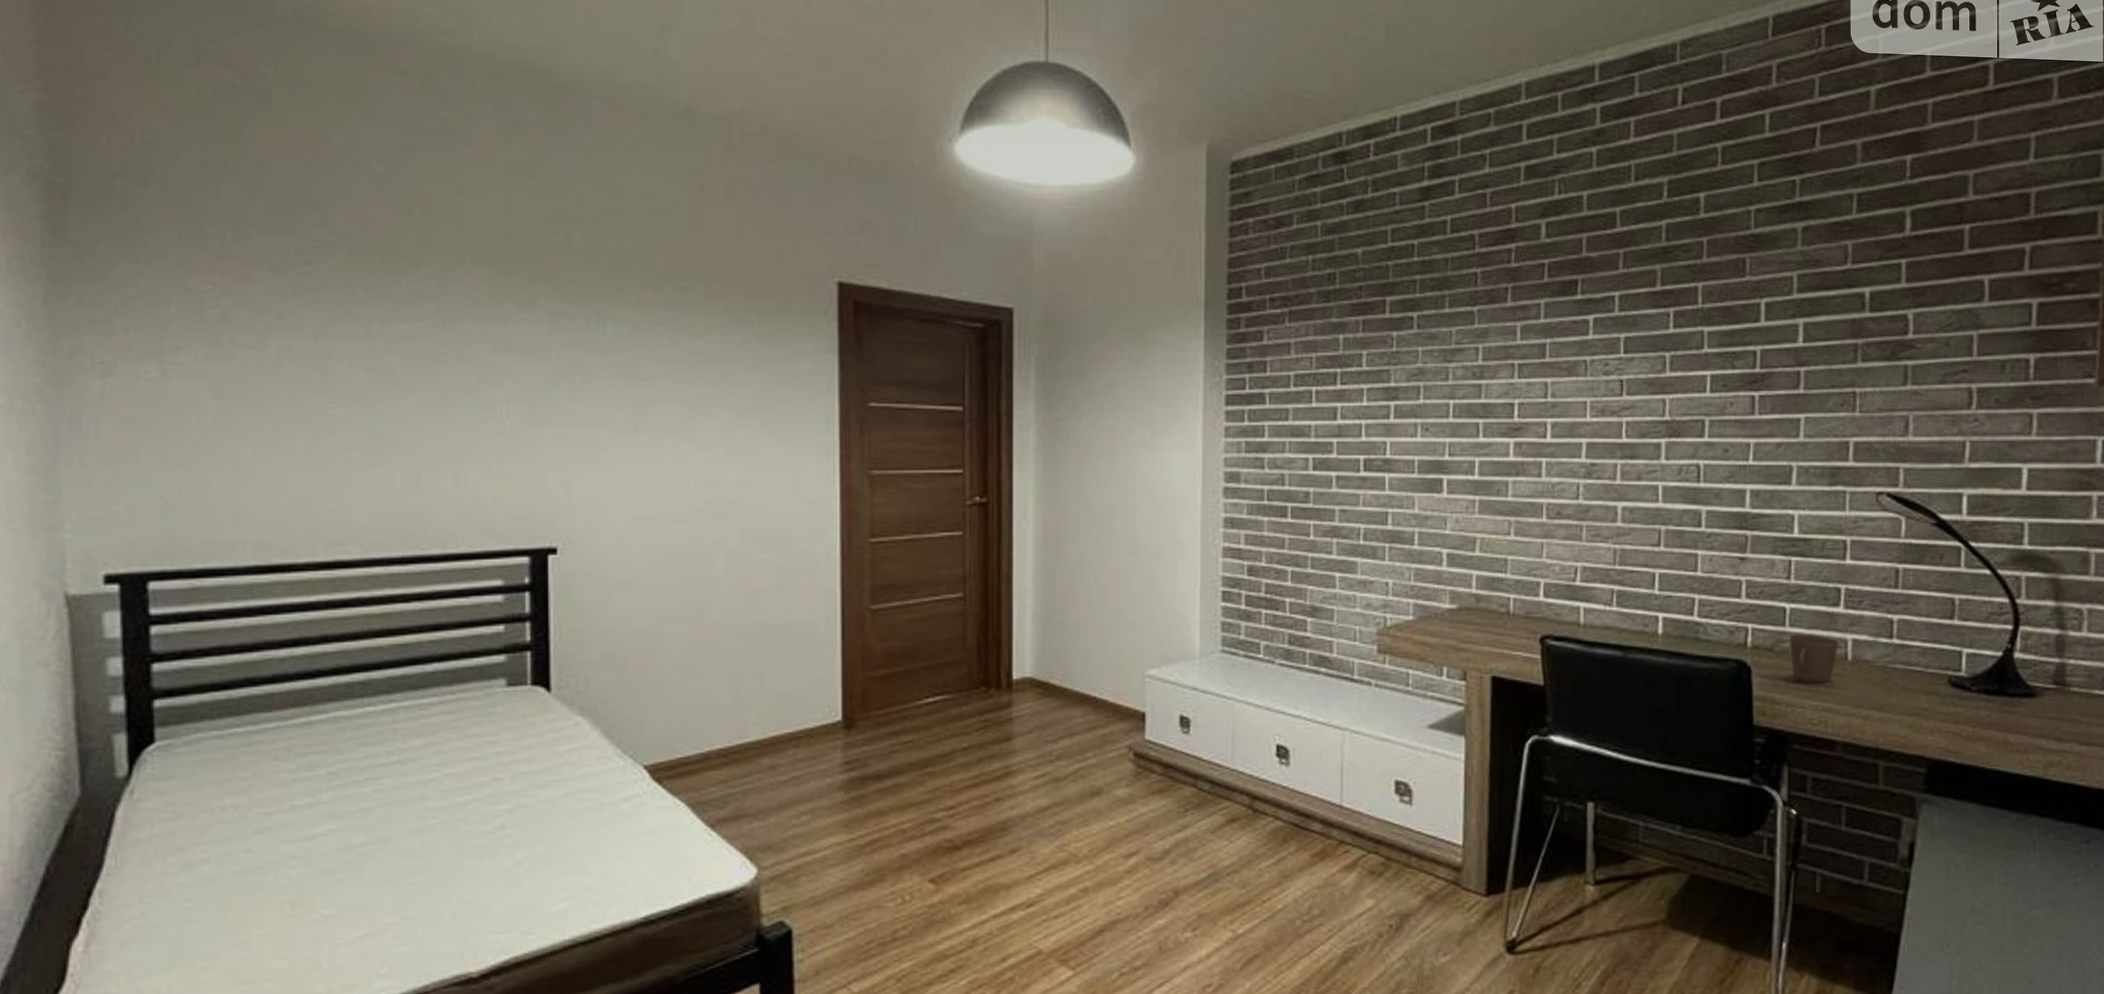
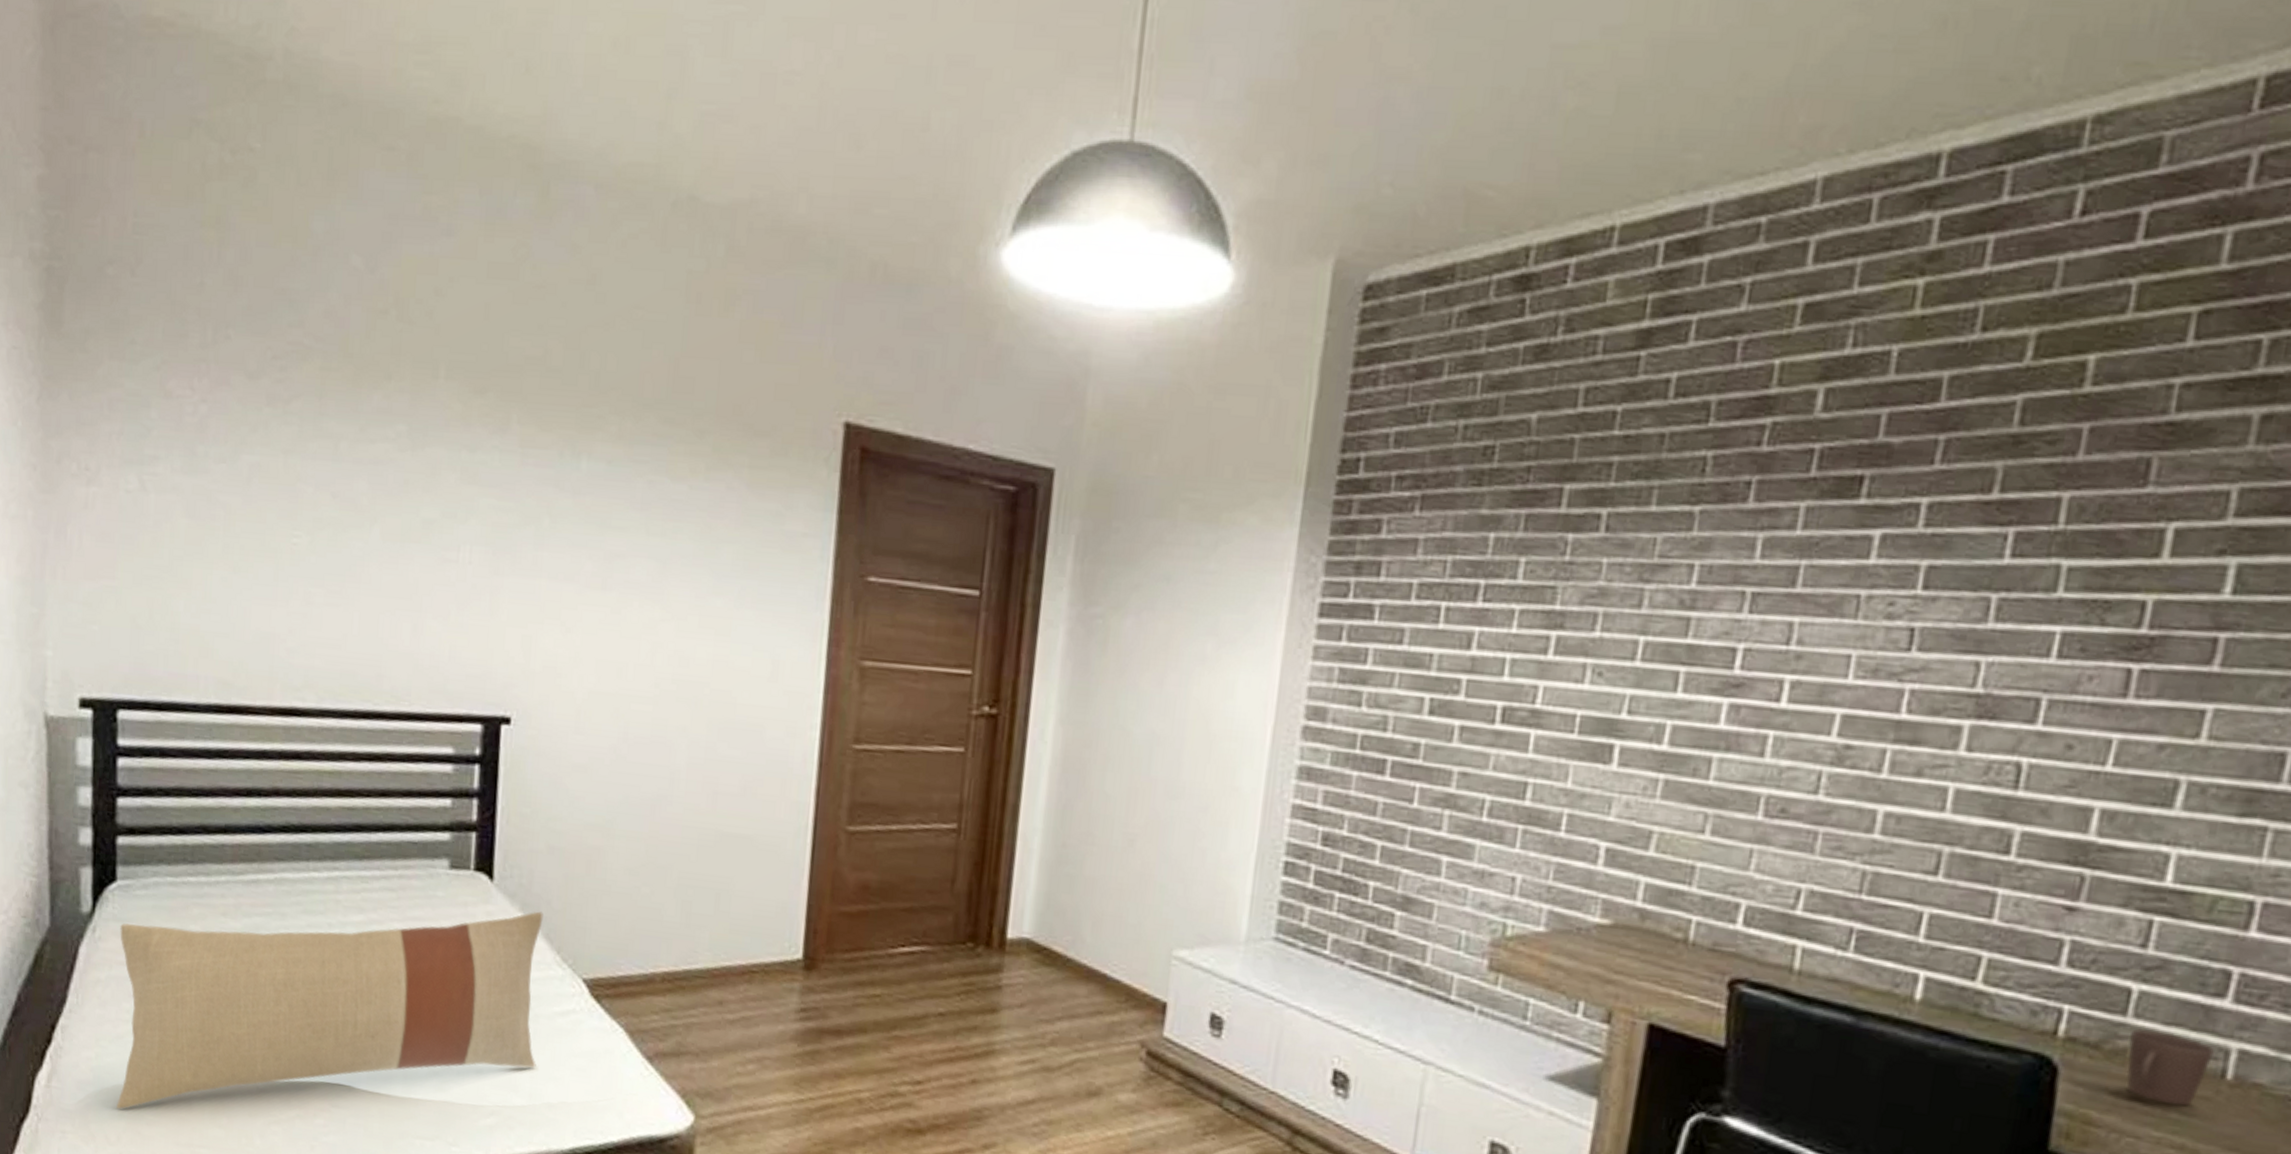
pillow: none [161,712,605,960] -> present [116,911,543,1109]

